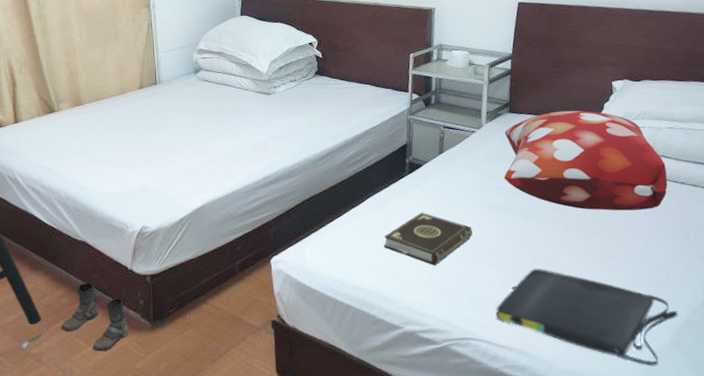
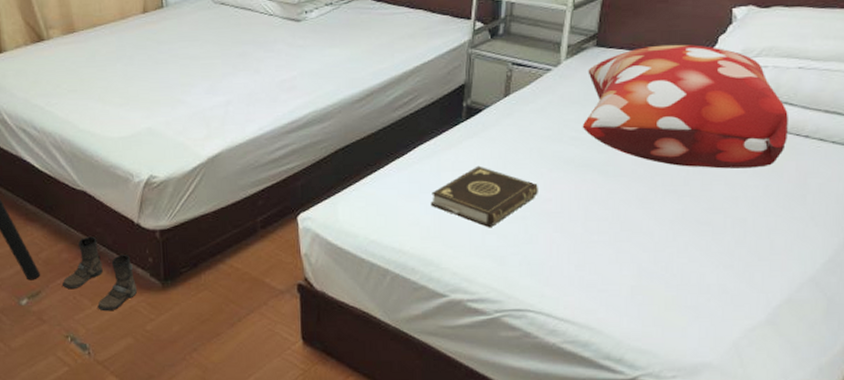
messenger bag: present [496,268,678,367] -> none [559,233,779,347]

